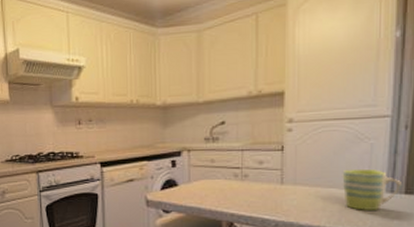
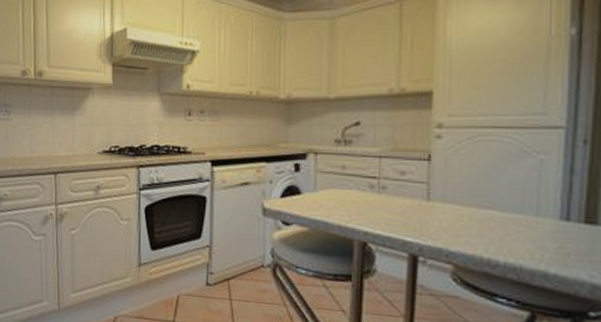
mug: present [342,169,403,212] -> none [503,189,582,242]

